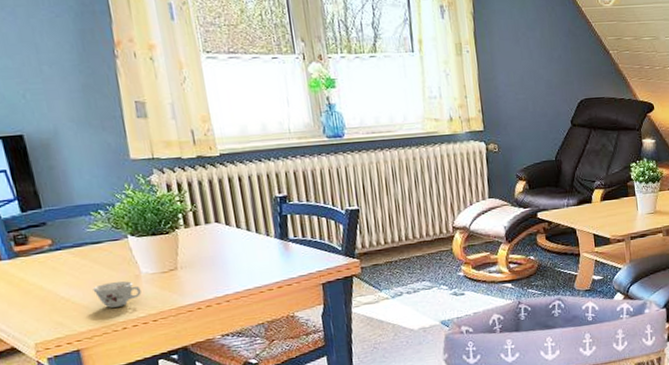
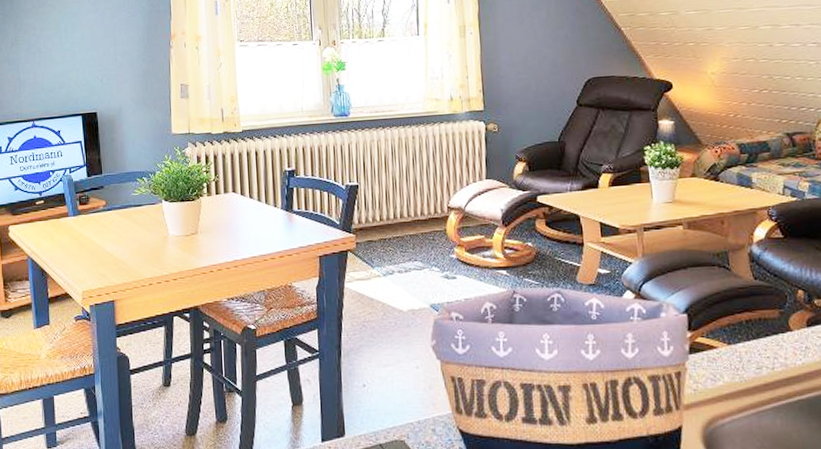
teacup: present [92,281,142,308] -> none [130,241,167,265]

